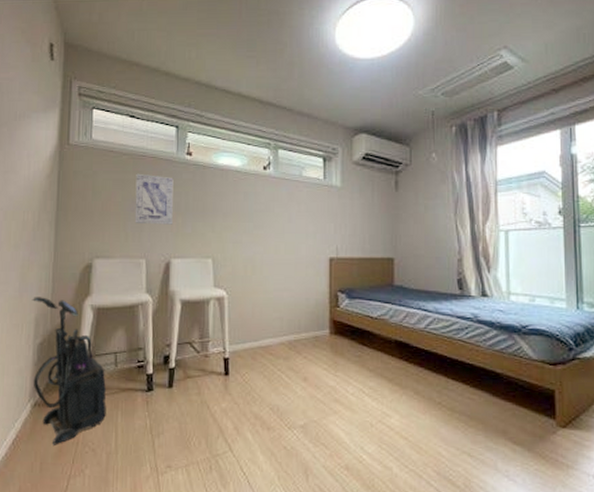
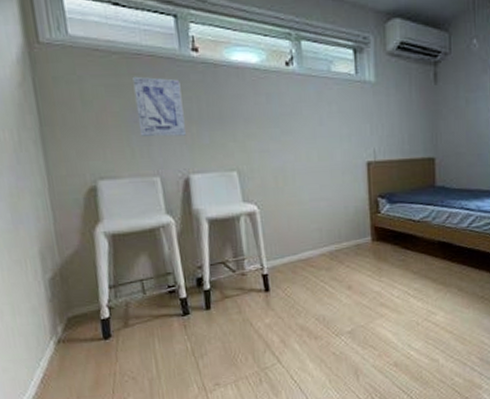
vacuum cleaner: present [32,297,107,445] -> none [30,227,142,379]

